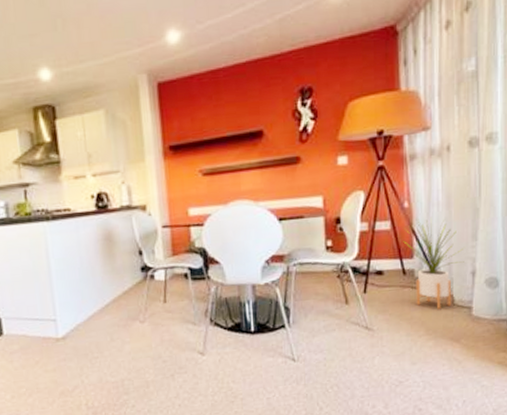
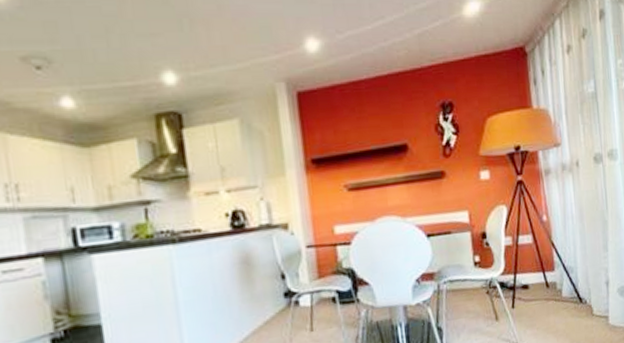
house plant: present [403,218,464,310] -> none [544,230,599,321]

